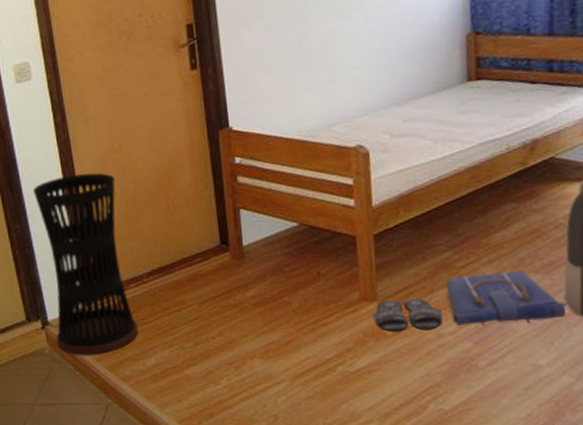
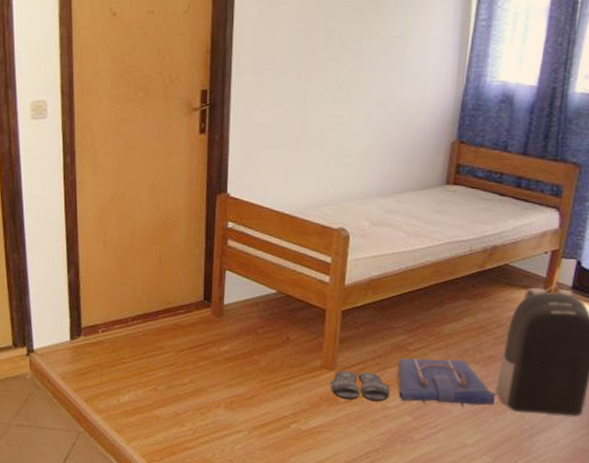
umbrella stand: present [32,173,138,355] -> none [34,215,117,386]

